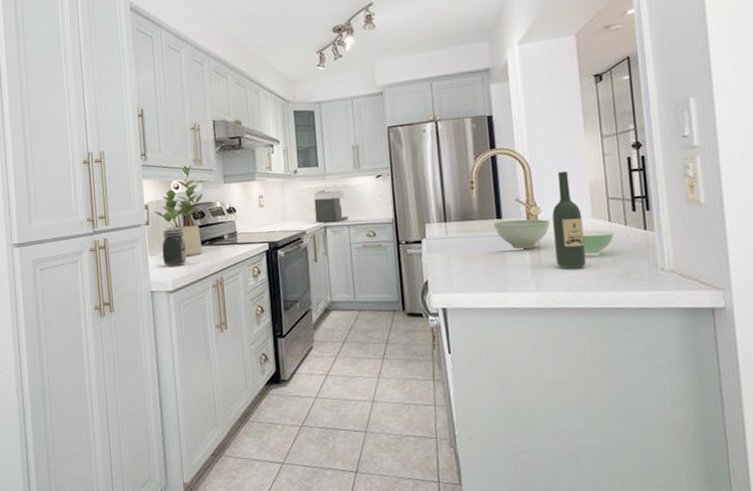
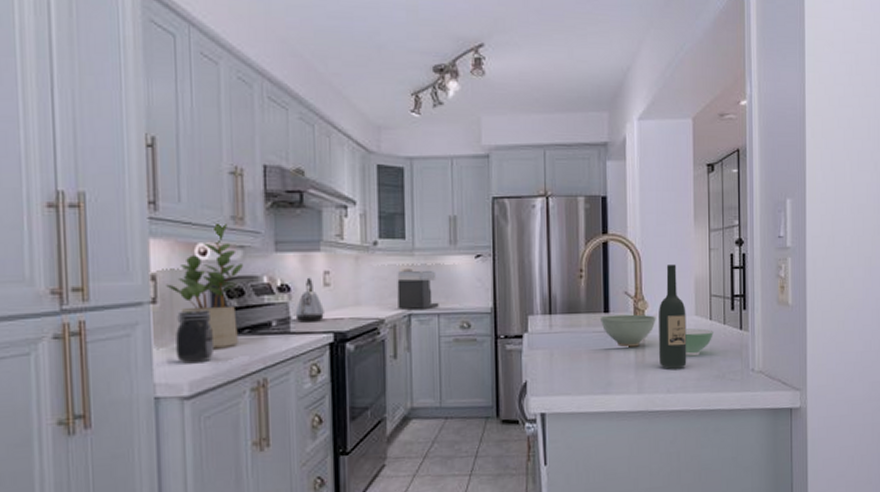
kettle: none [240,201,262,236] -> present [295,277,326,323]

